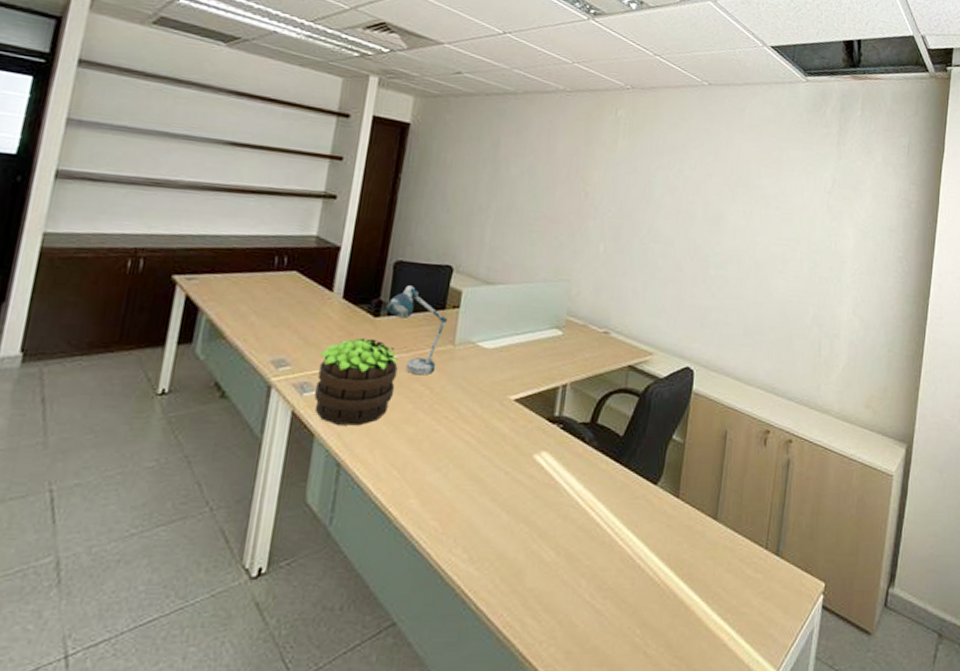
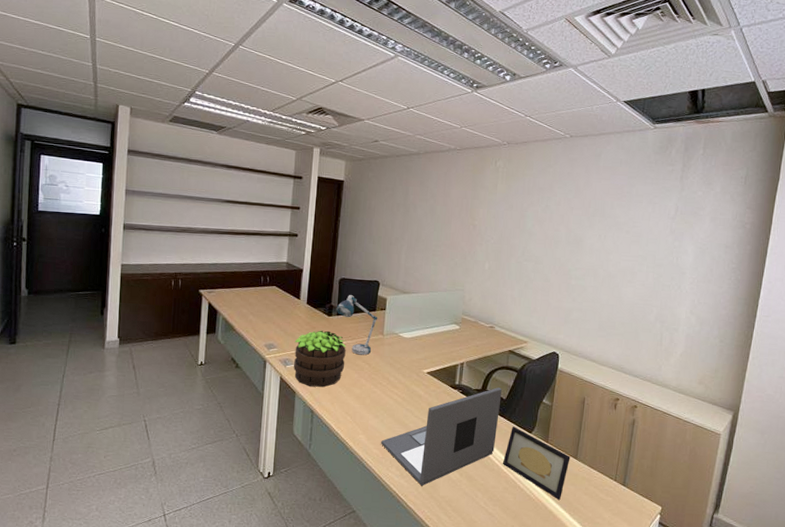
laptop: none [442,419,619,575] -> present [381,387,502,486]
picture frame: none [617,475,708,582] -> present [503,426,571,500]

